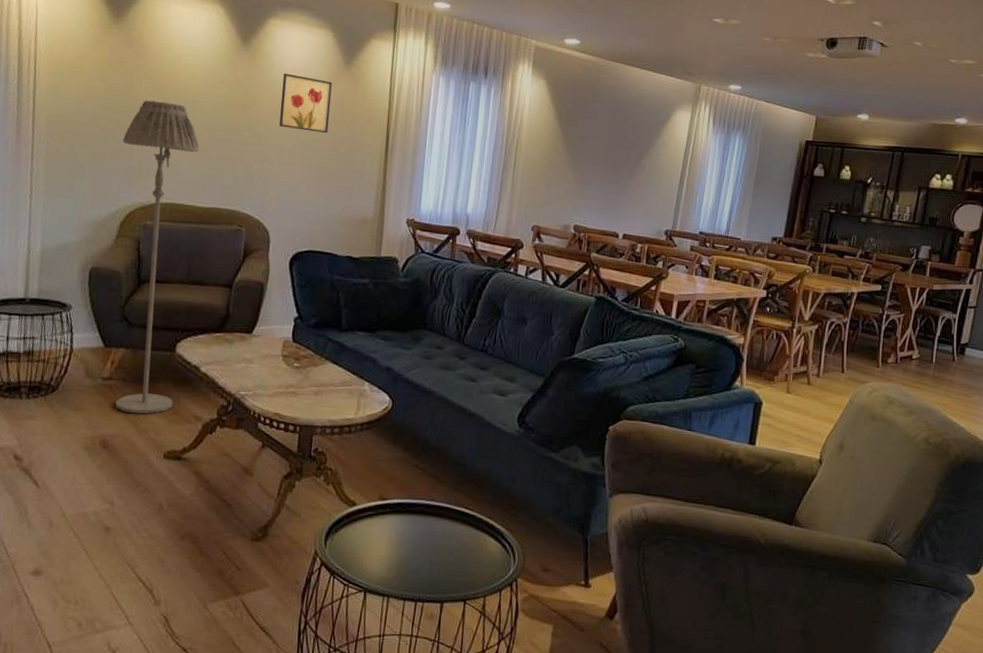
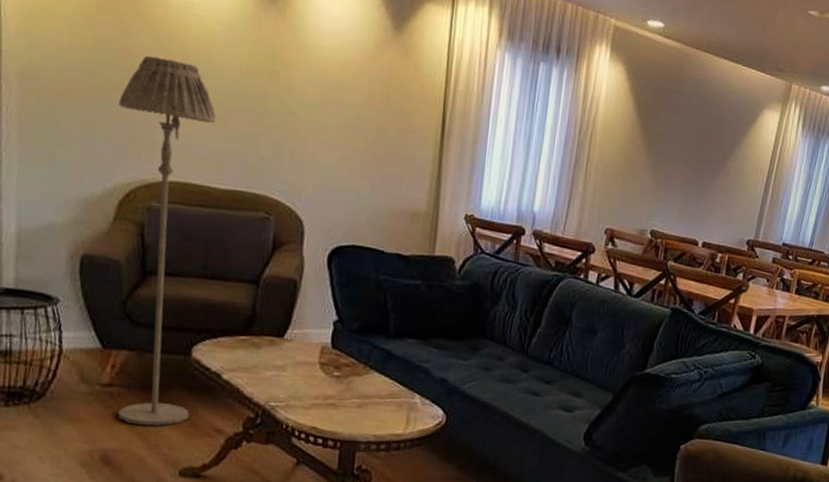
wall art: present [279,73,333,133] -> none [314,35,379,110]

